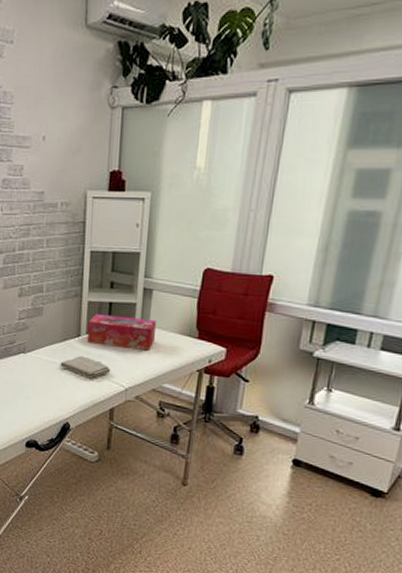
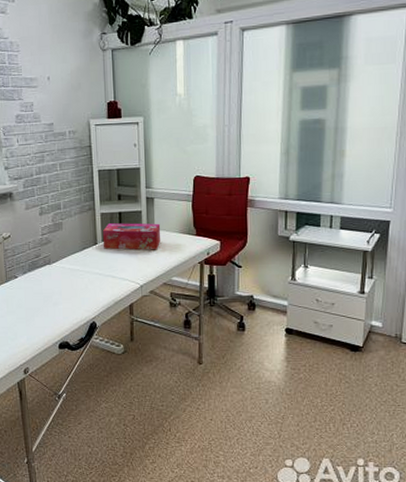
washcloth: present [60,356,111,379] -> none [82,261,127,280]

